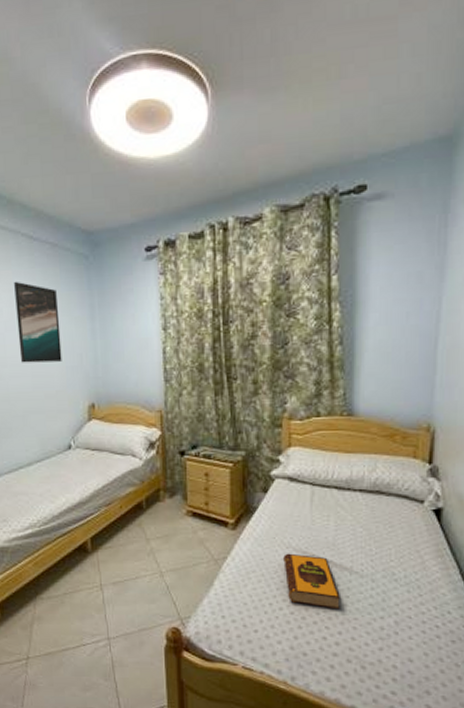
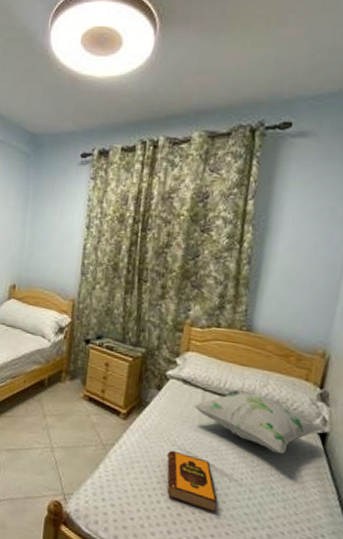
decorative pillow: none [303,479,439,538] -> present [193,389,325,455]

